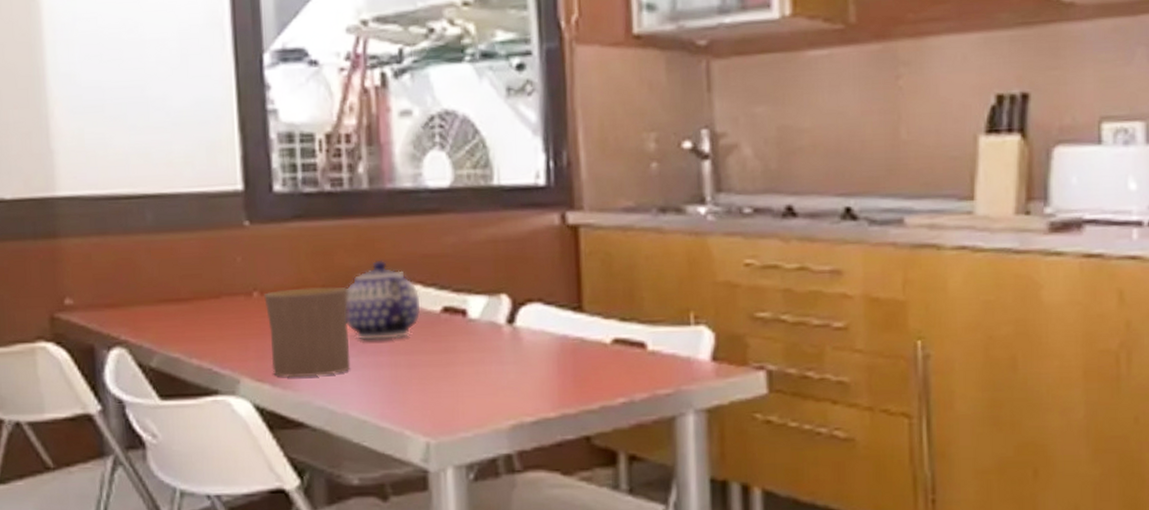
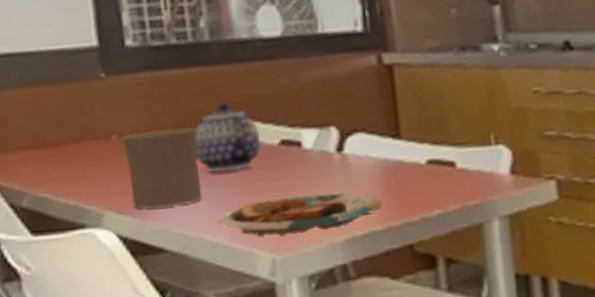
plate: none [364,371,557,418] -> present [215,193,382,238]

